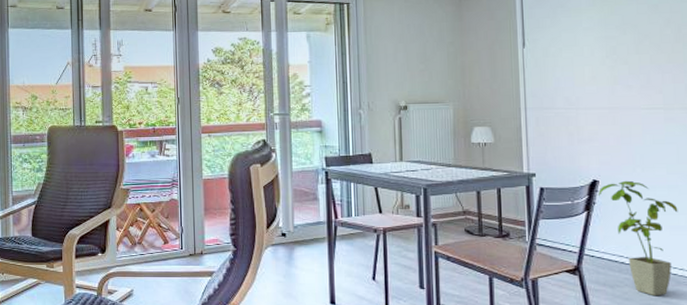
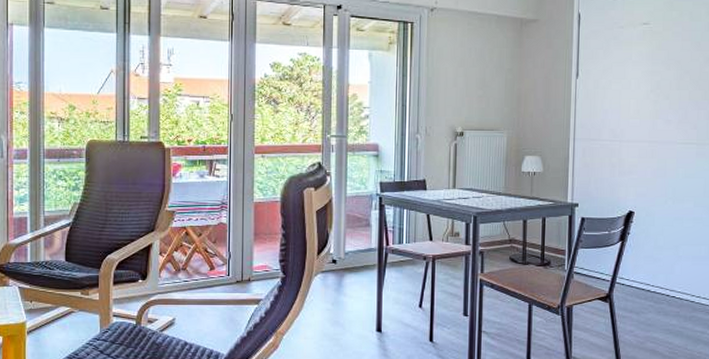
house plant: present [598,180,678,297] -> none [633,212,701,322]

